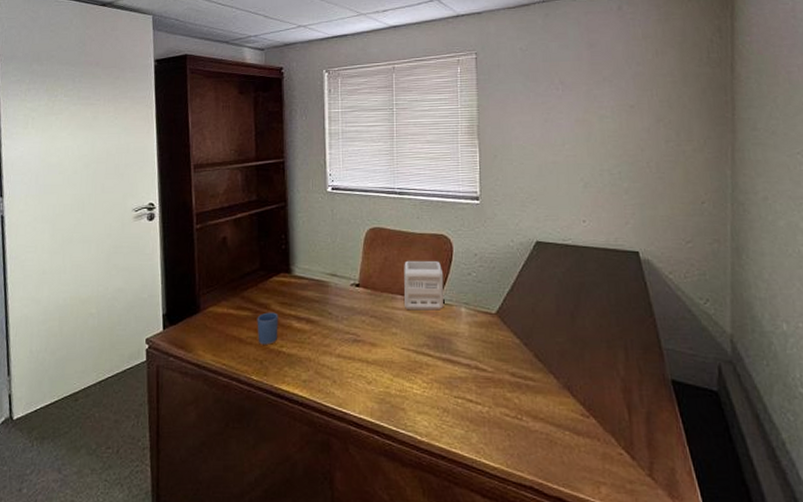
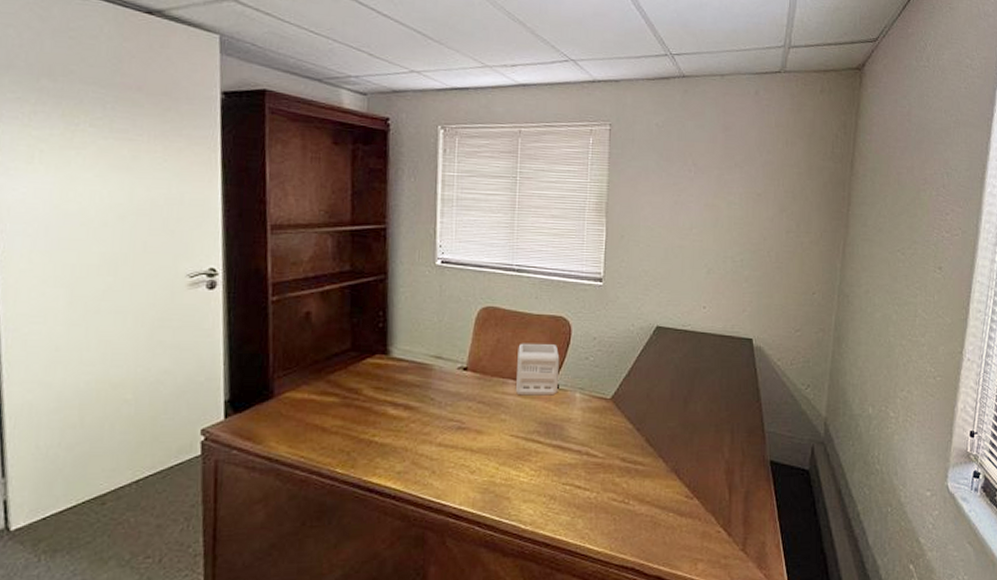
mug: present [257,312,278,345] -> none [344,398,371,434]

